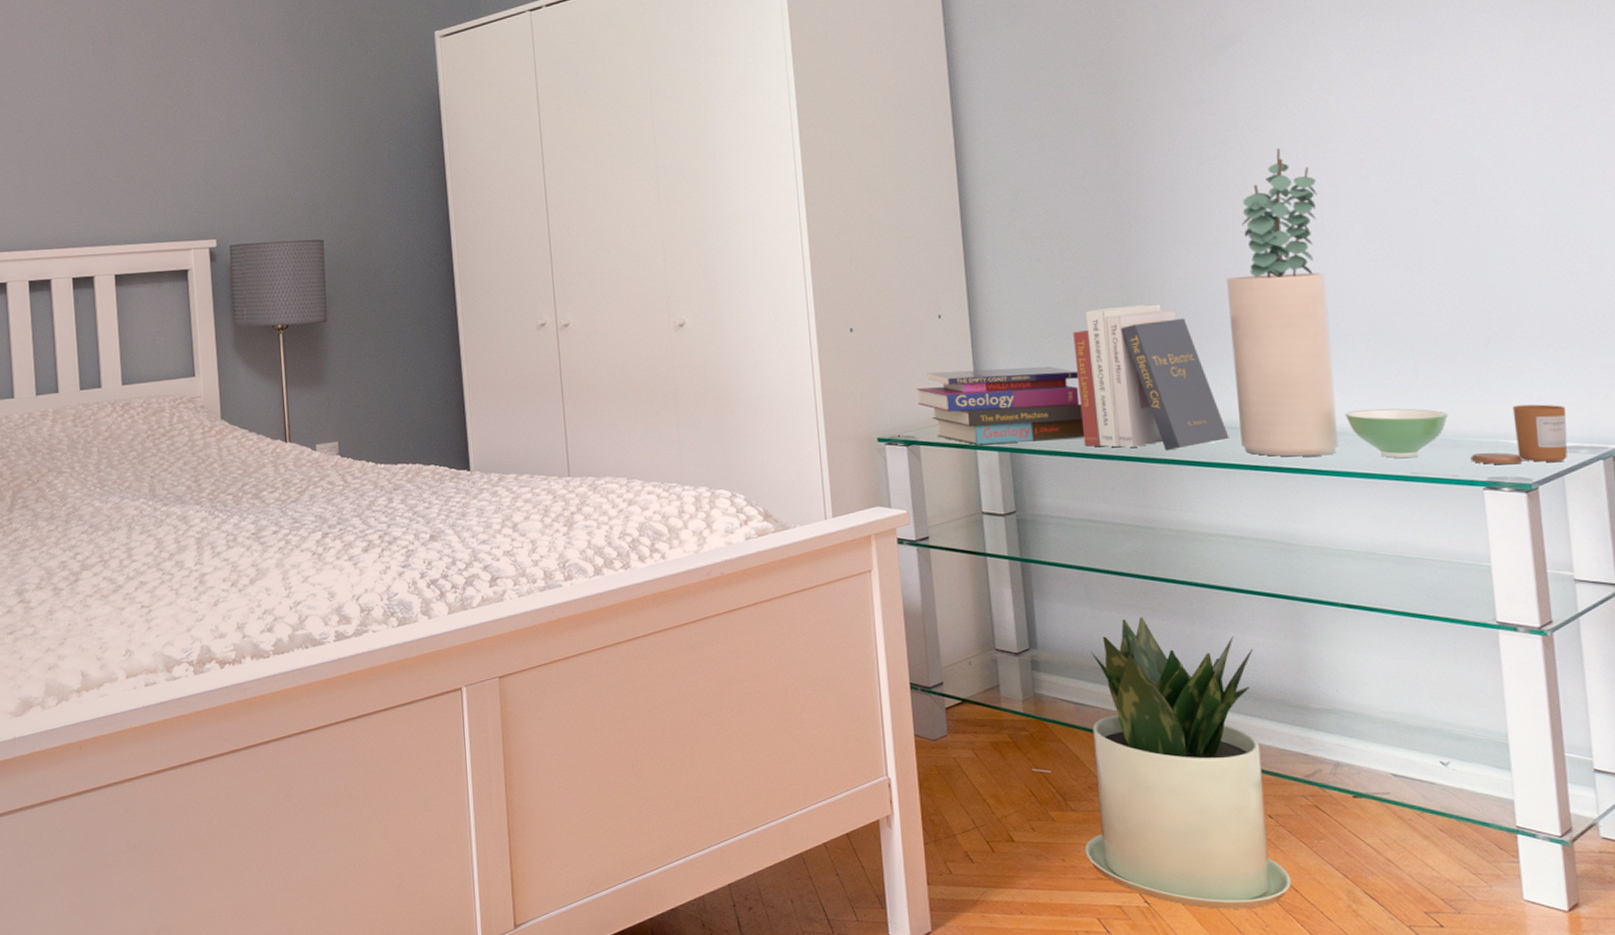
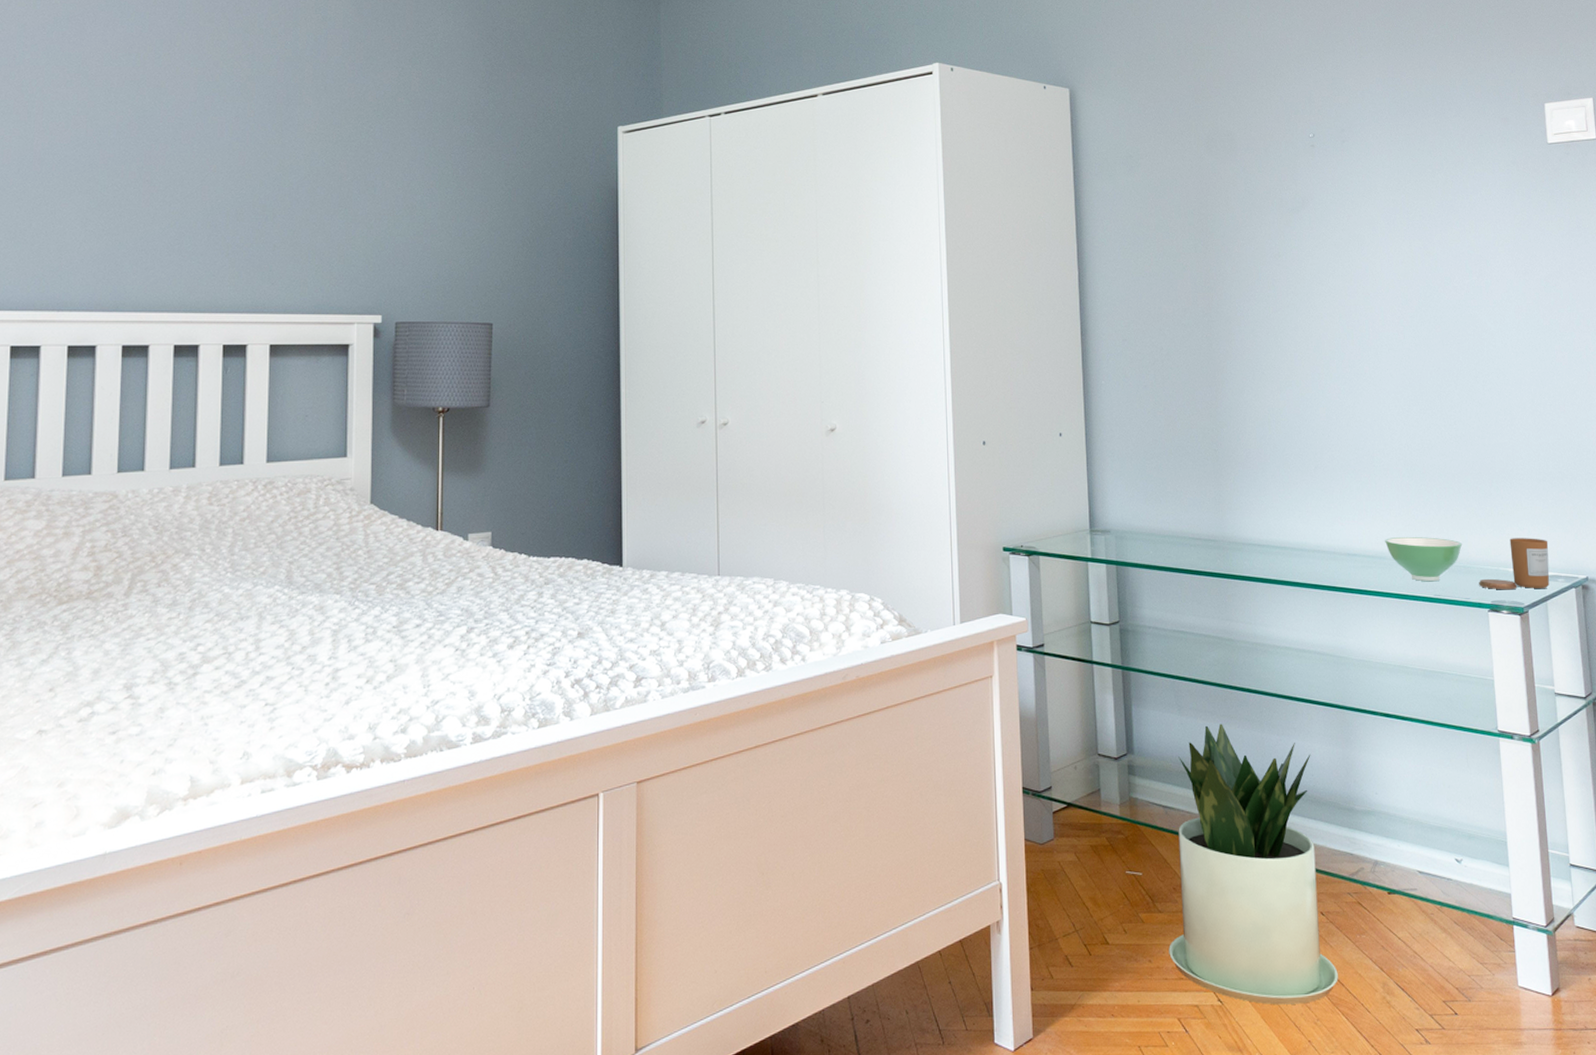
books: present [917,366,1085,445] -> none [1039,485,1179,558]
books: present [1073,304,1229,451] -> none [1171,433,1295,568]
vase: present [1225,147,1339,457] -> none [1294,301,1380,578]

